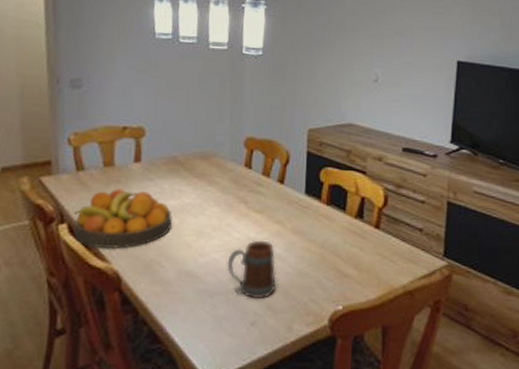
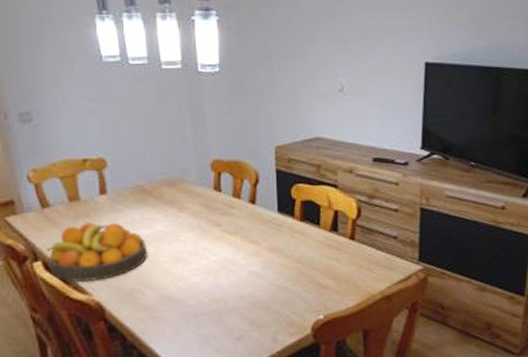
mug: present [227,240,277,300] -> none [207,260,258,317]

